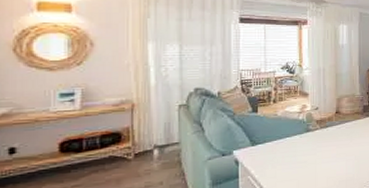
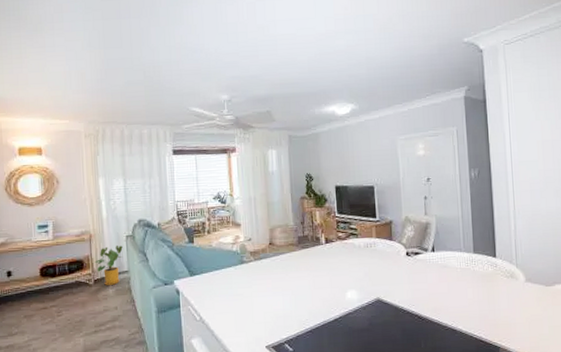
house plant: none [136,115,174,159] -> present [94,245,123,285]

